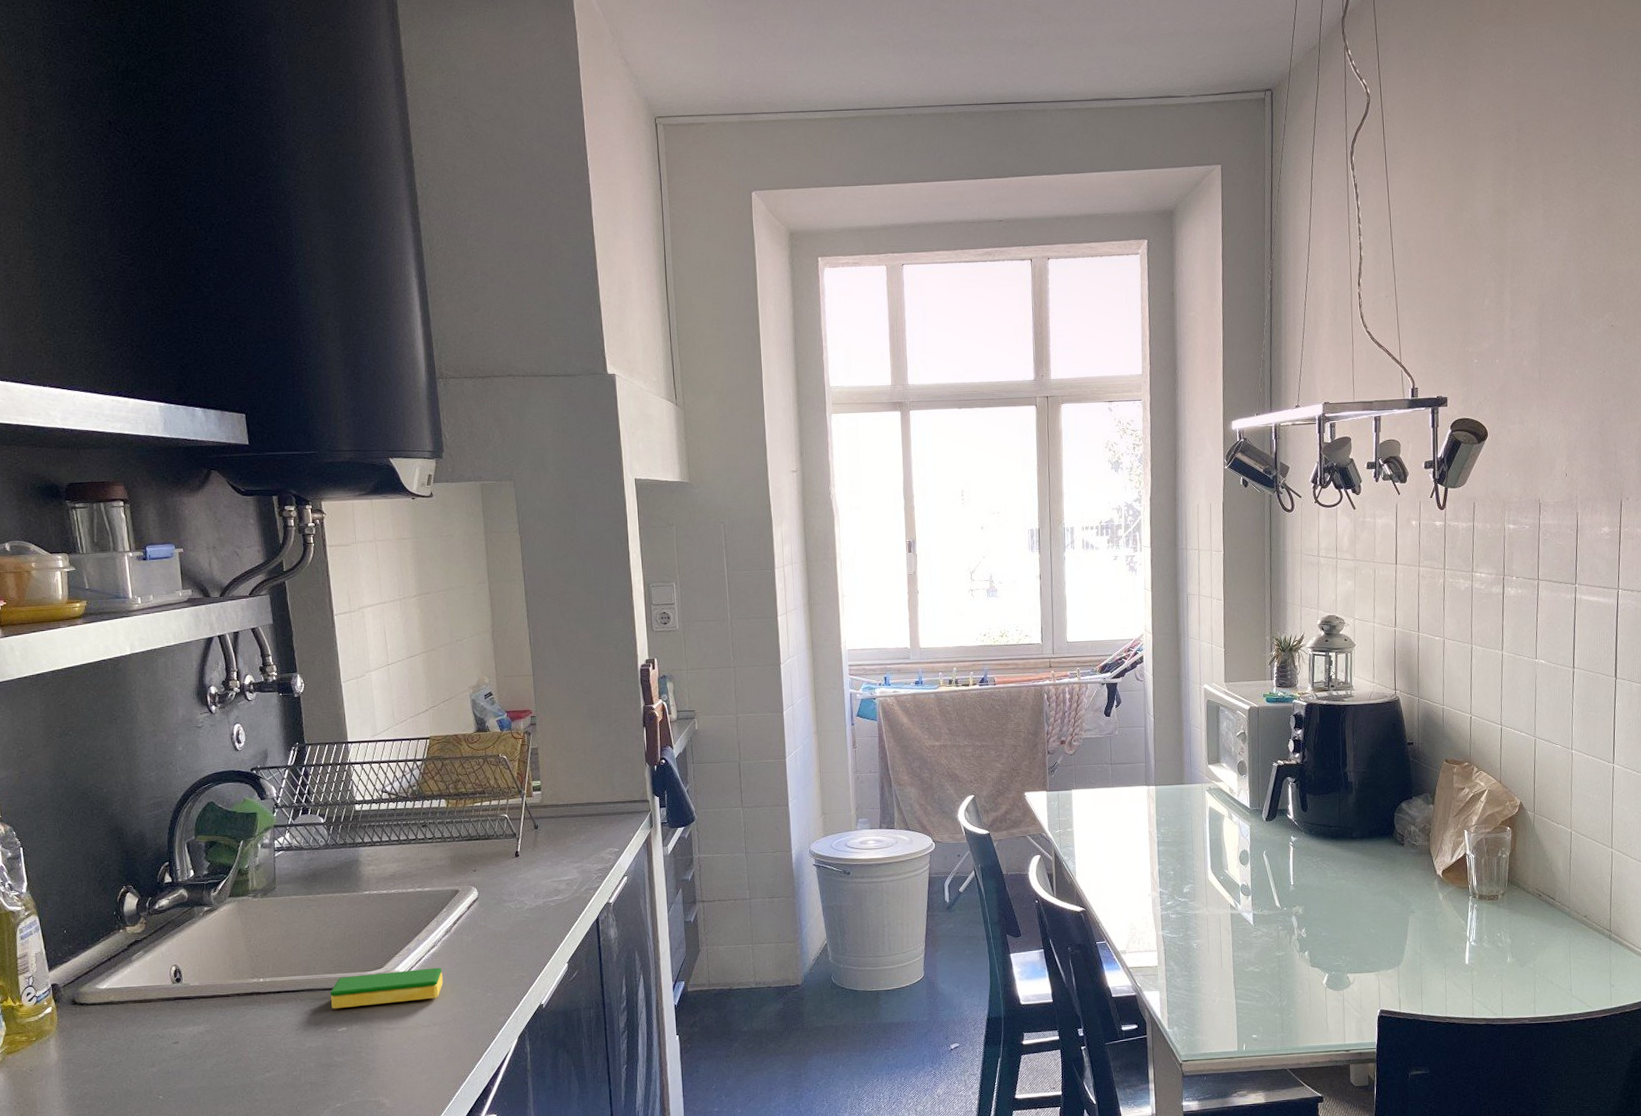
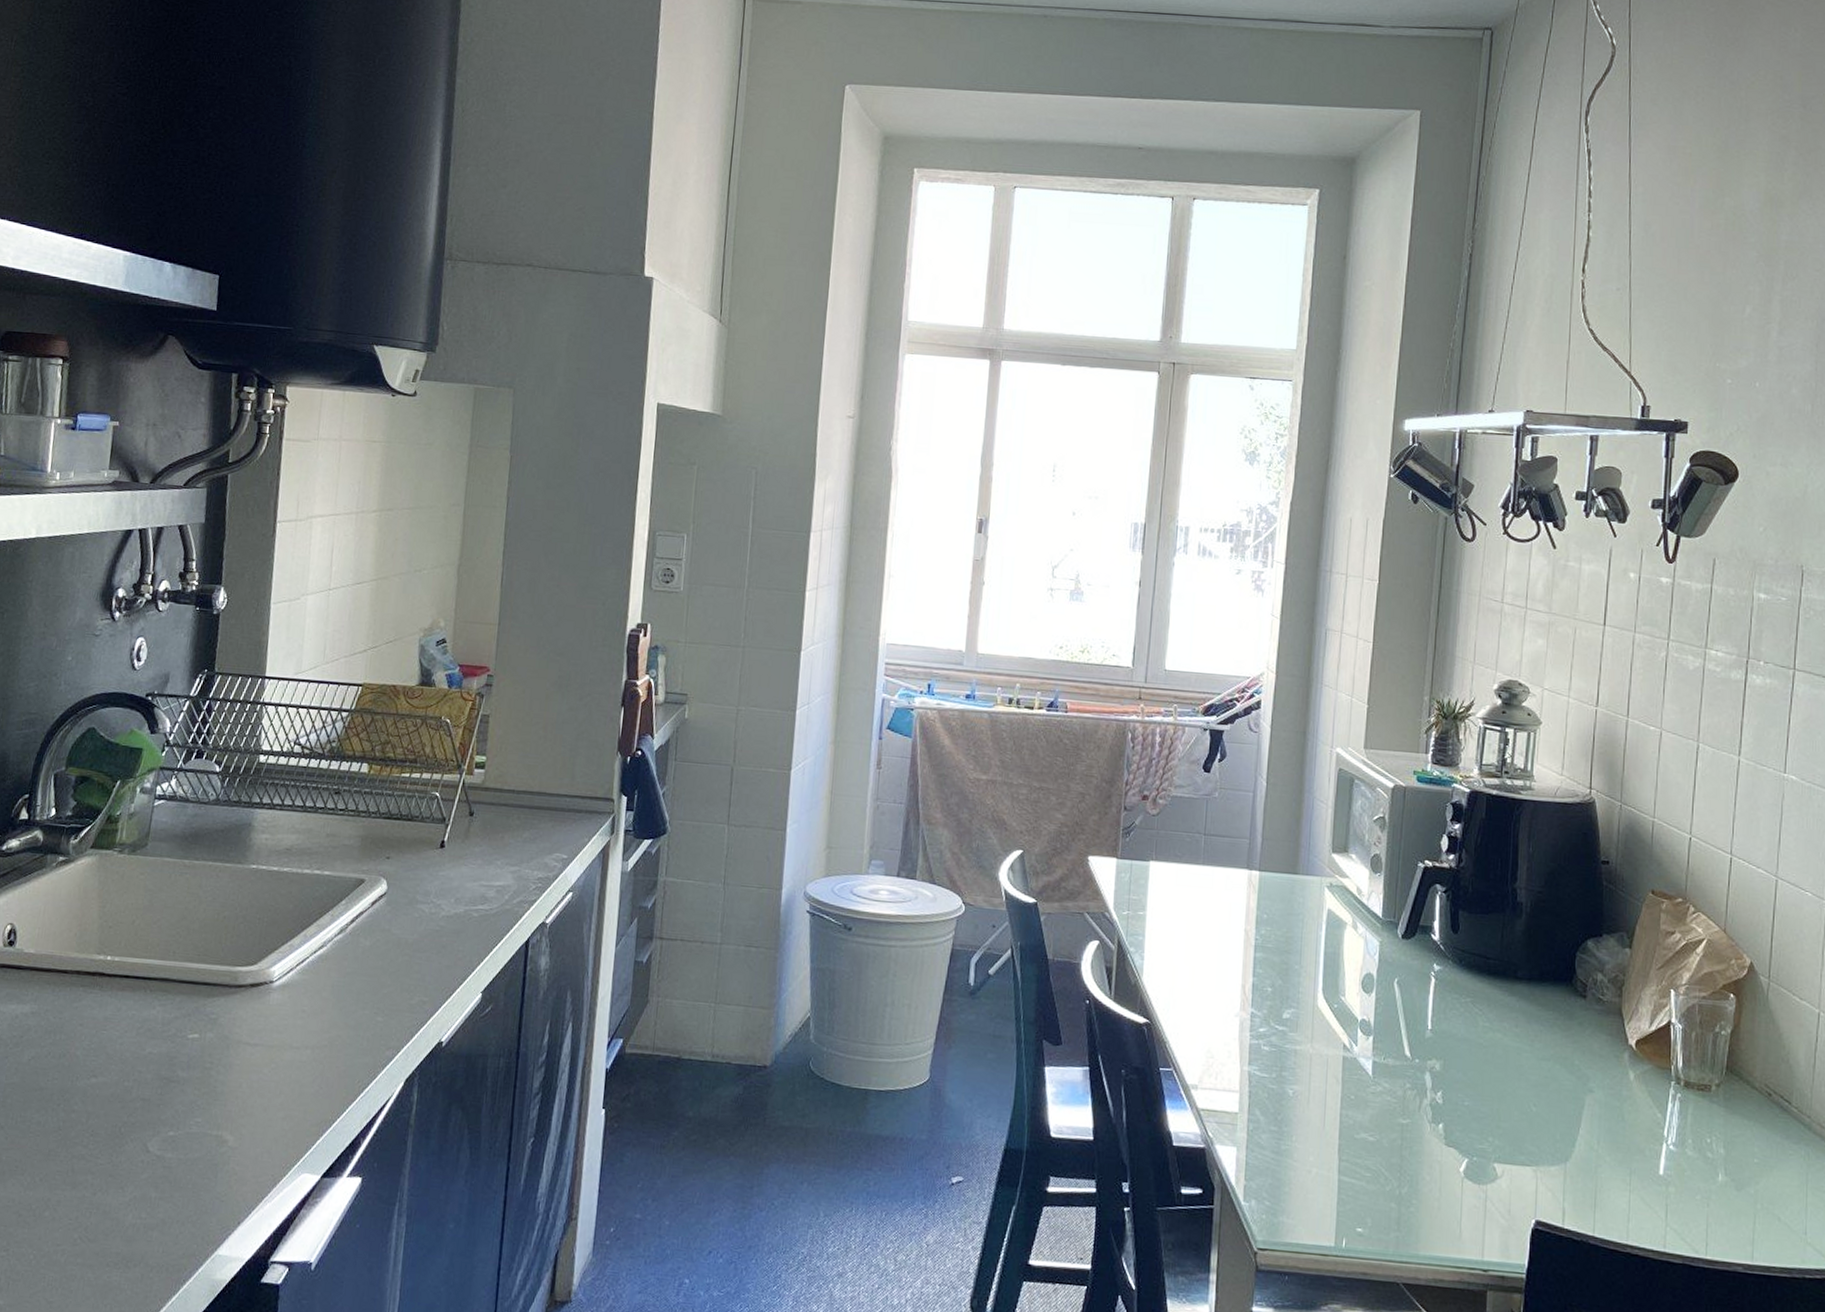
dish sponge: present [330,967,444,1009] -> none [186,969,327,1014]

